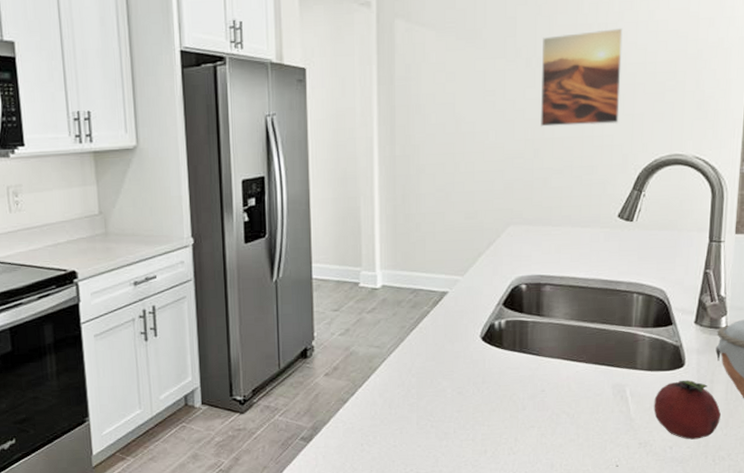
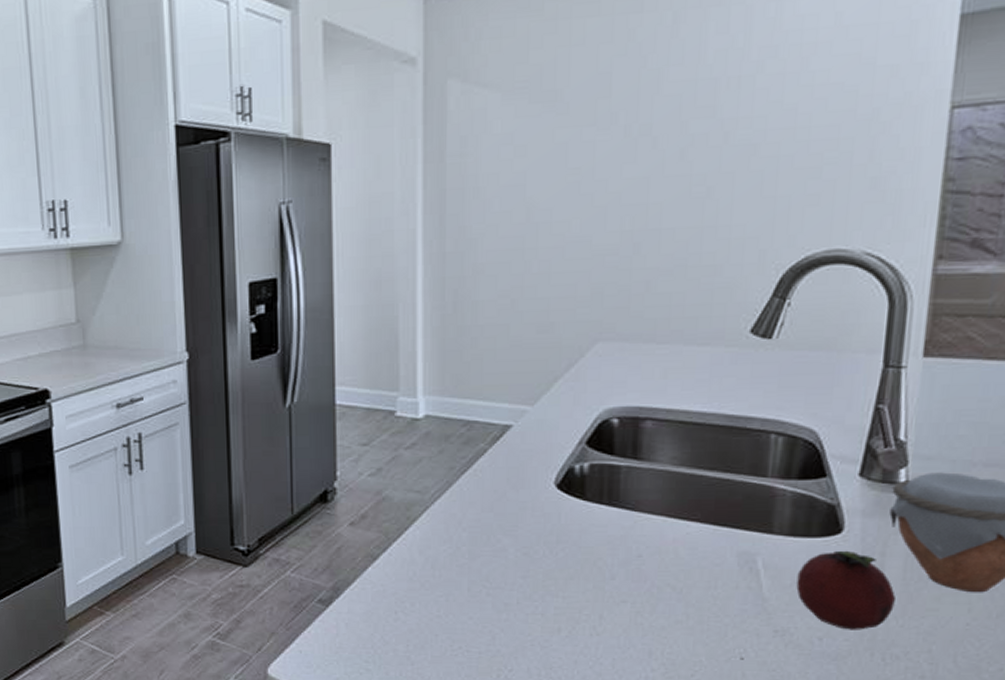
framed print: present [541,28,623,127] -> none [643,82,763,214]

